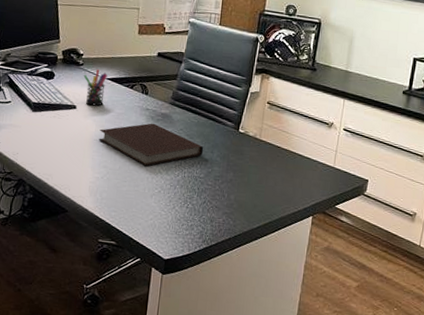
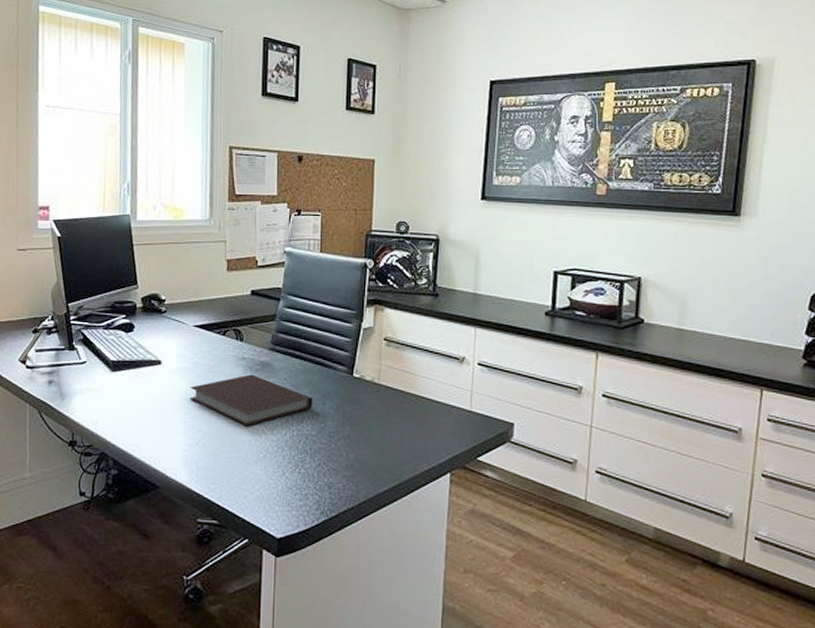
pen holder: present [83,69,108,106] -> none [167,316,195,359]

